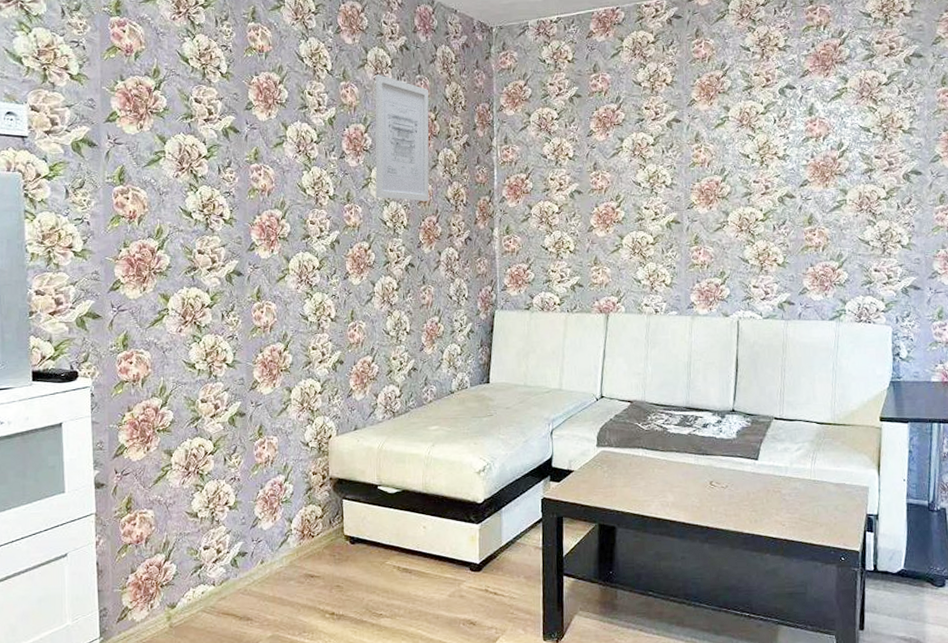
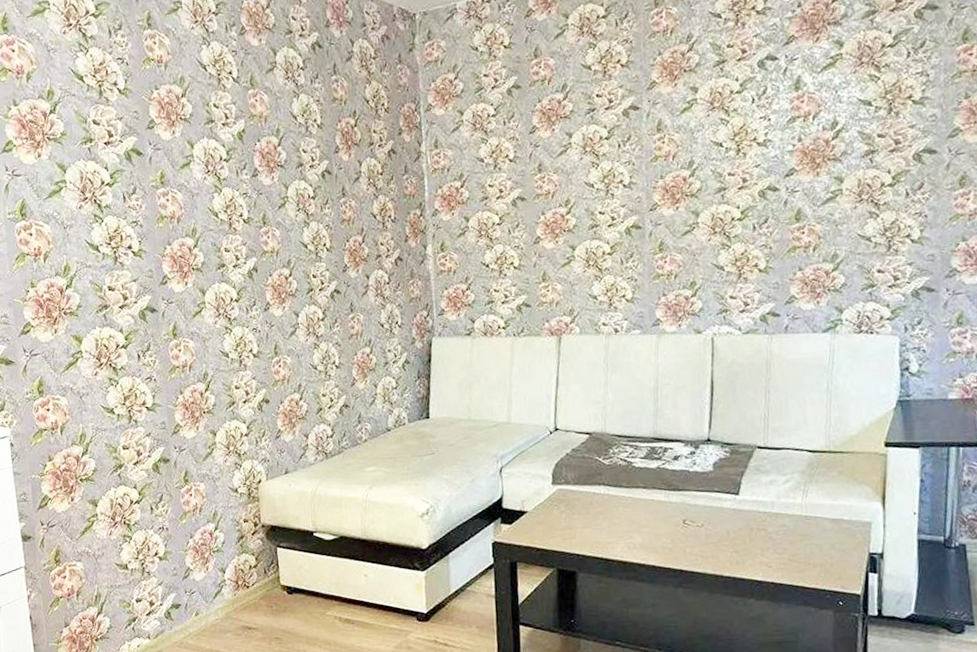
wall art: present [375,75,429,201] -> none [286,78,353,220]

